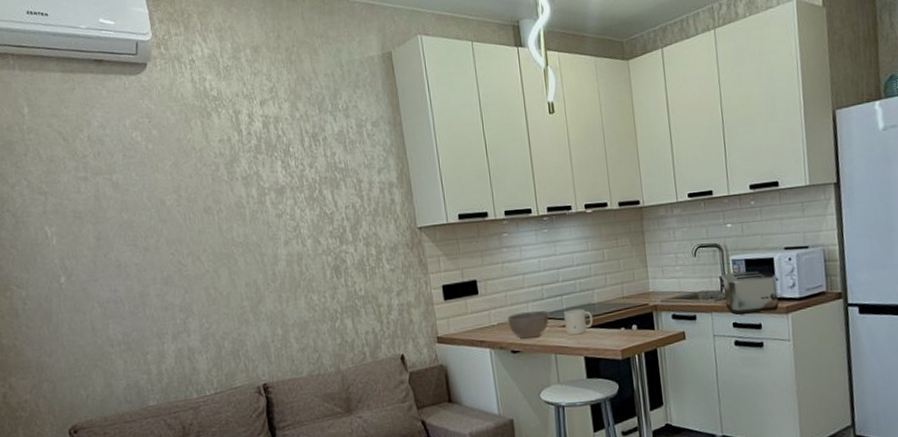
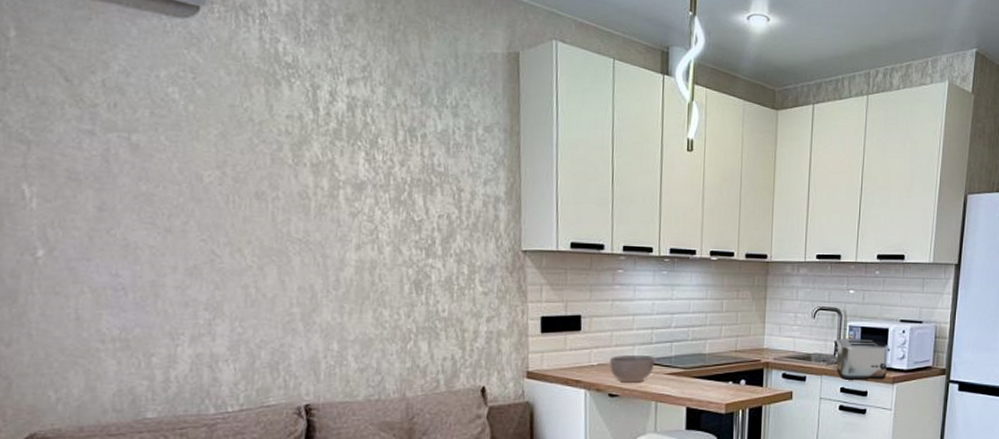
mug: present [563,308,594,336] -> none [670,357,702,384]

